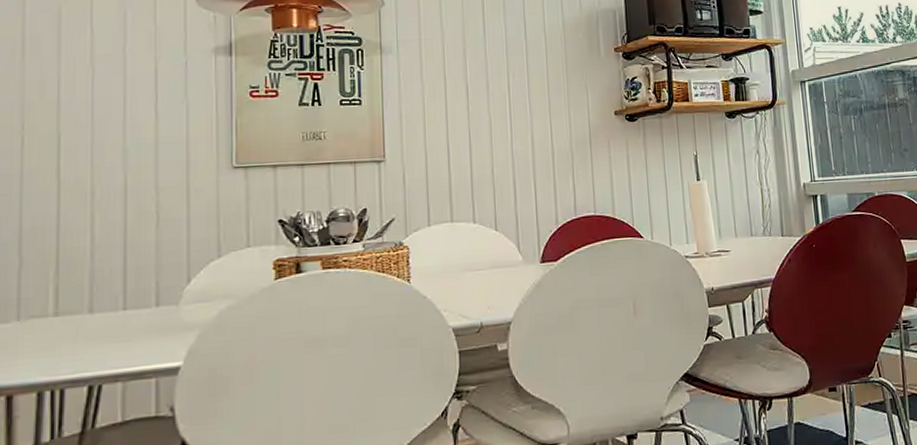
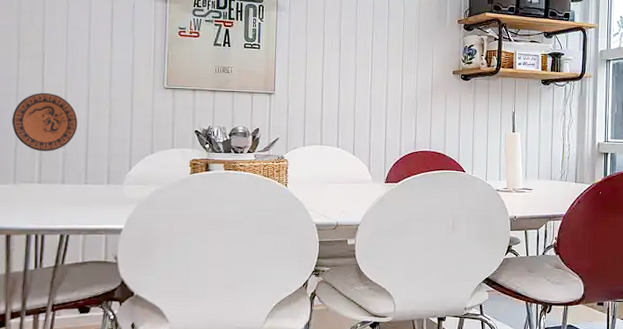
decorative plate: none [13,189,110,272] -> present [12,93,78,152]

